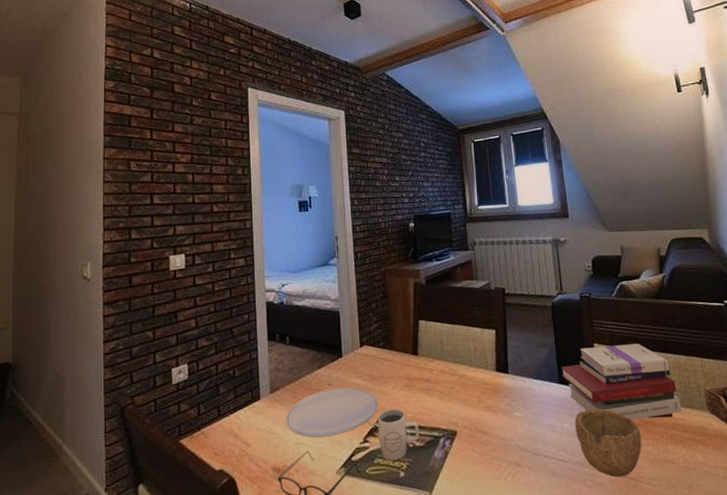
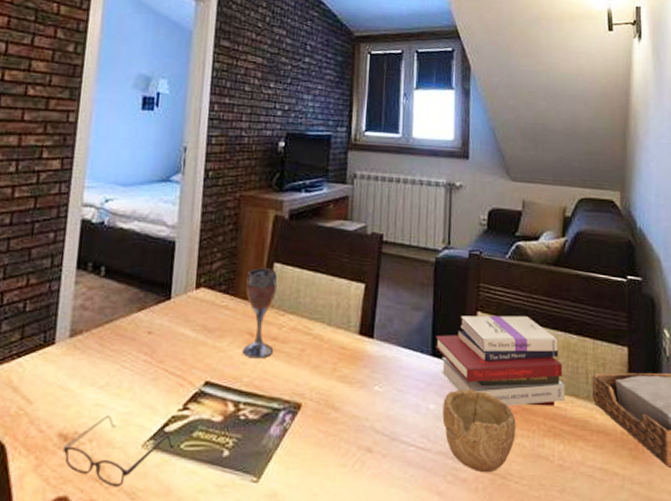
plate: present [285,387,379,438] -> none [84,337,210,399]
mug: present [377,408,420,461] -> none [202,370,256,435]
cup: none [399,325,429,398] -> present [242,268,278,359]

